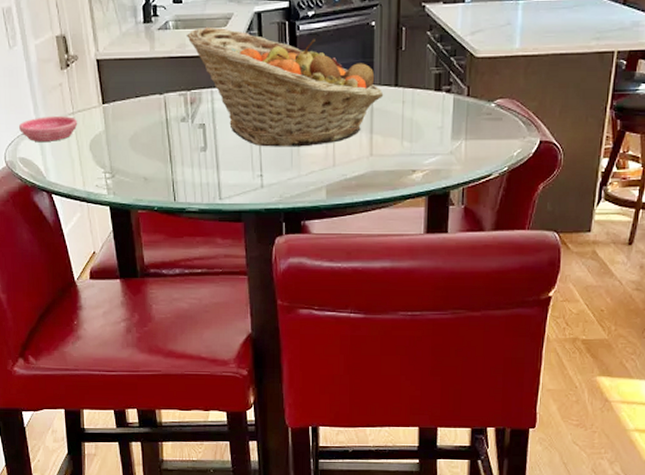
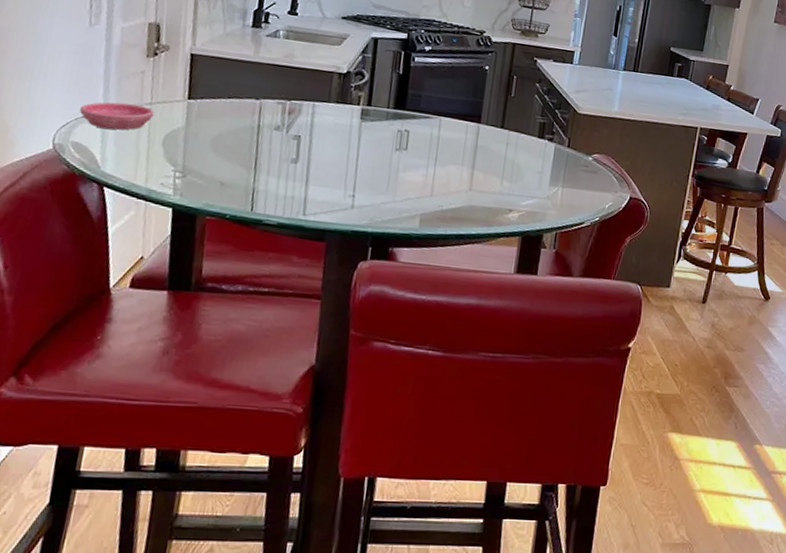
fruit basket: present [186,26,384,147] -> none [295,42,490,174]

